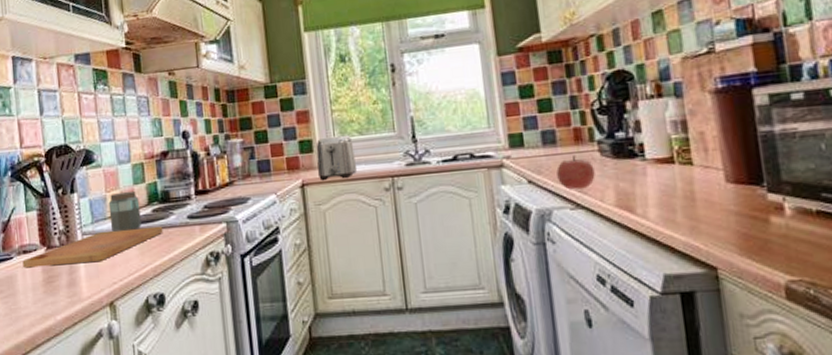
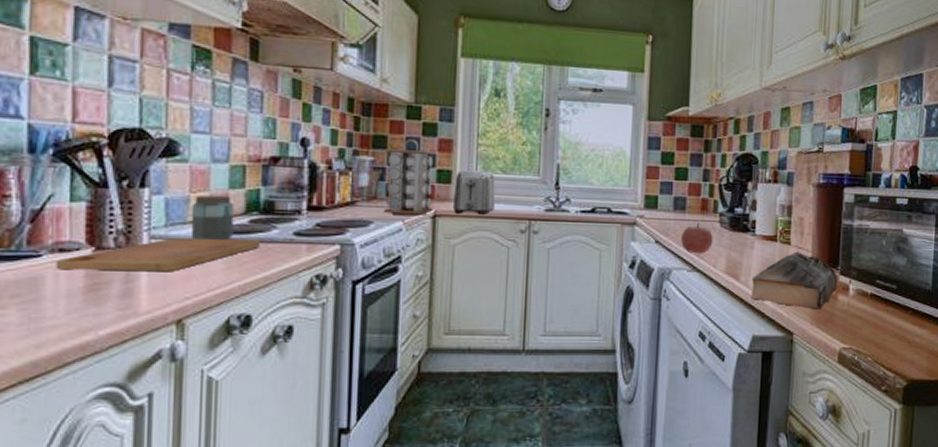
spice rack: none [250,116,301,189] -> present [383,139,436,216]
bread loaf: none [650,171,768,239] -> present [751,251,838,311]

